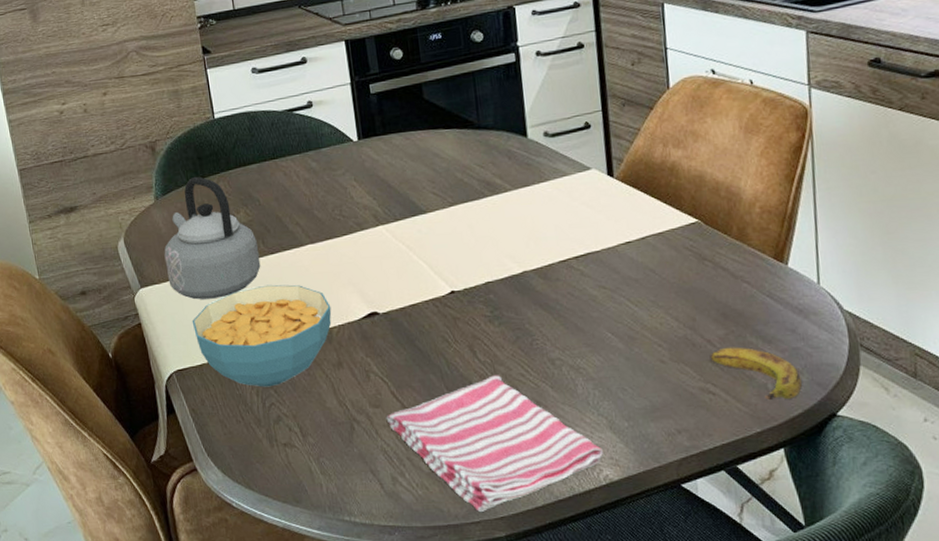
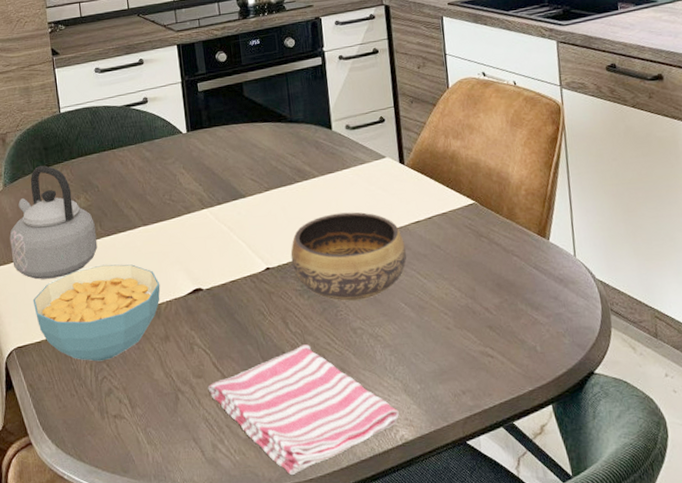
bowl: none [479,230,615,329] -> present [290,212,407,301]
banana: present [710,347,802,401] -> none [488,313,565,362]

